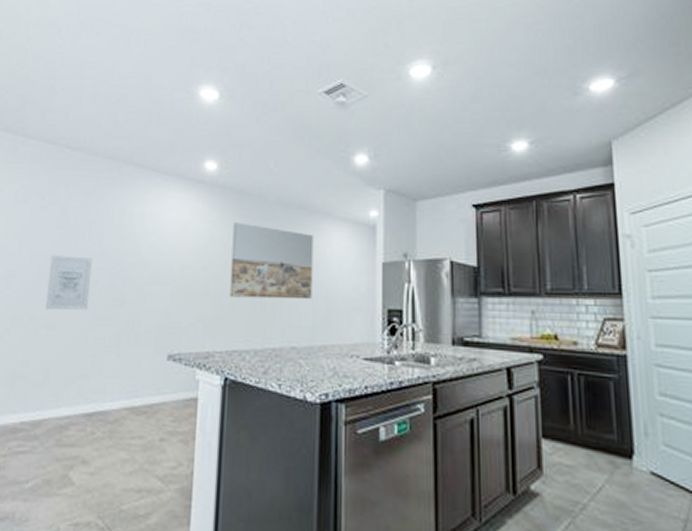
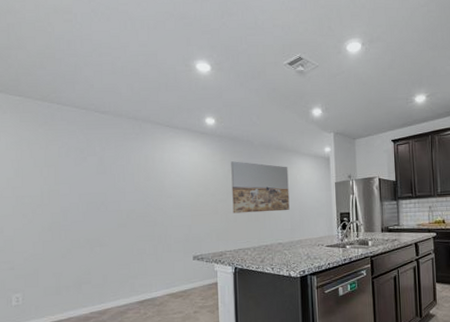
wall art: present [45,255,93,311] -> none [95,193,130,234]

